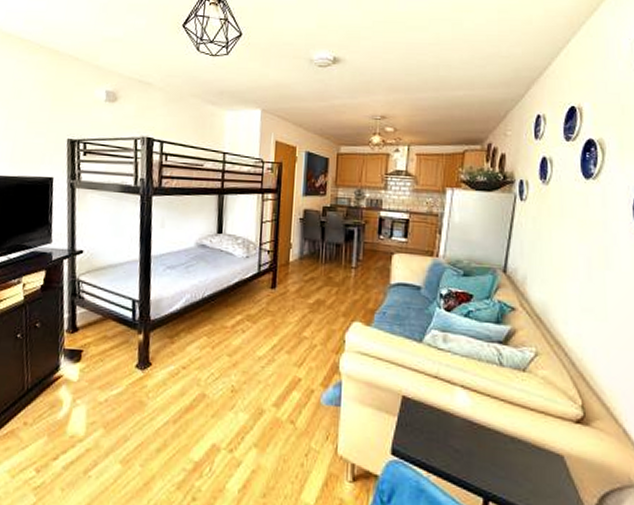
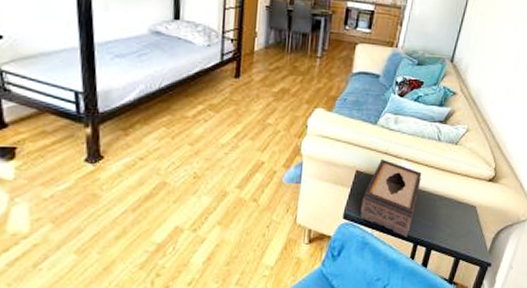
tissue box: none [412,384,484,489] -> present [360,160,422,237]

